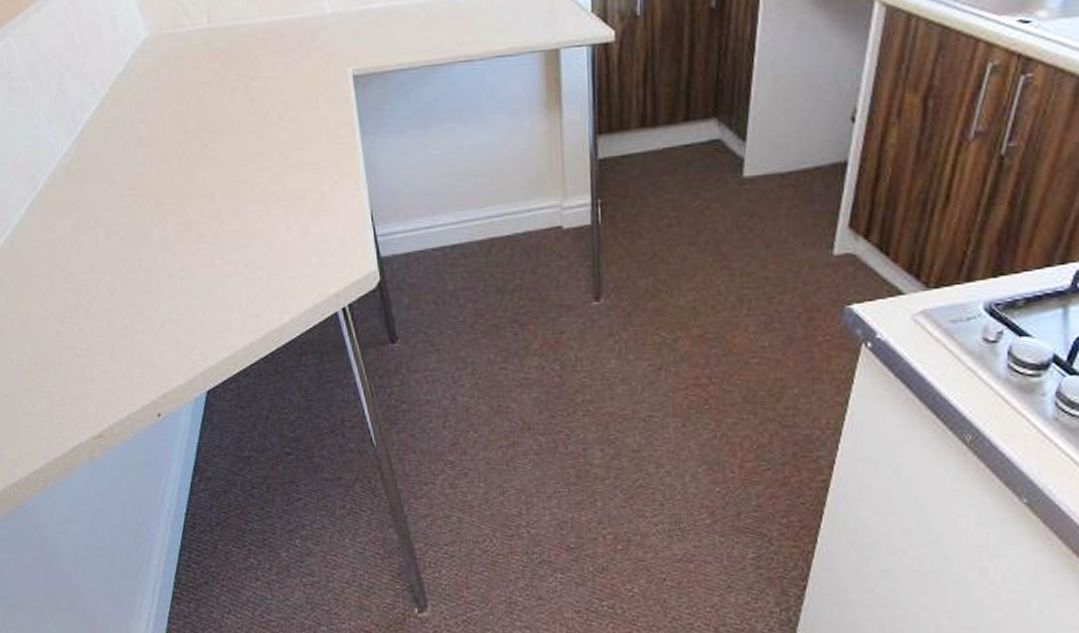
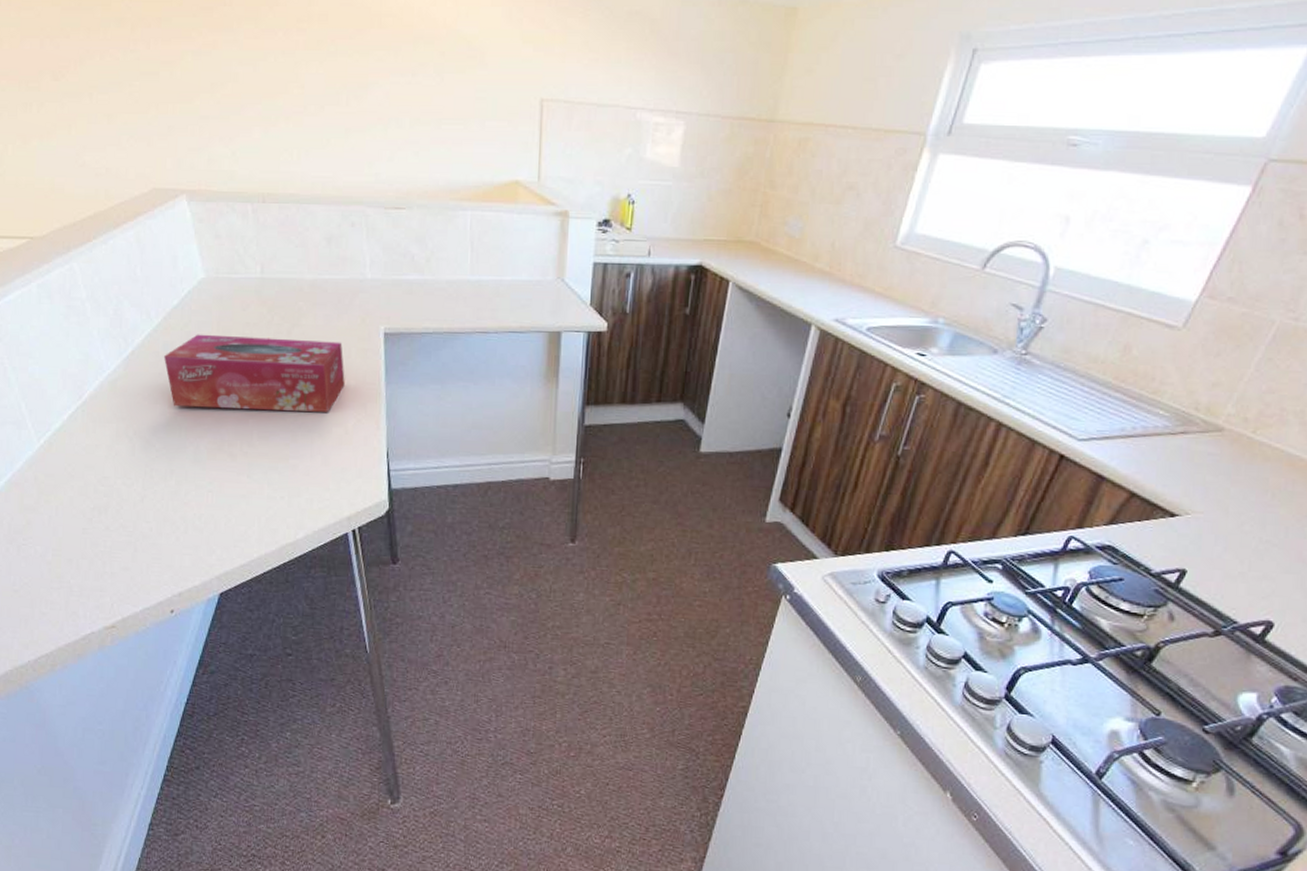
tissue box: none [116,92,315,187] -> present [164,334,345,412]

